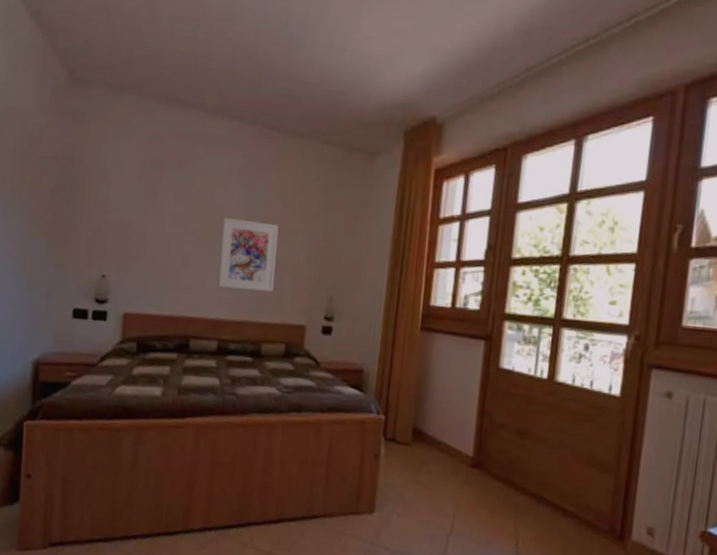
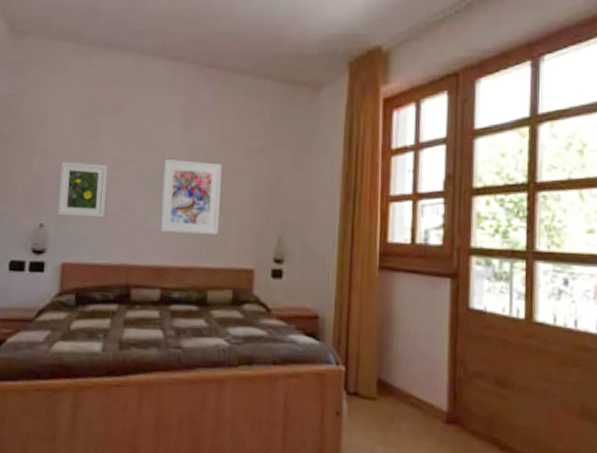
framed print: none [119,214,168,272] -> present [57,161,108,218]

